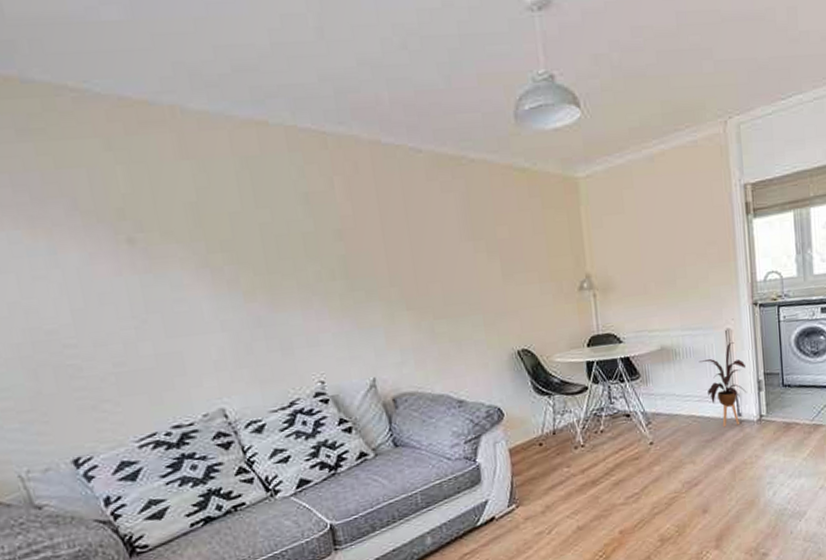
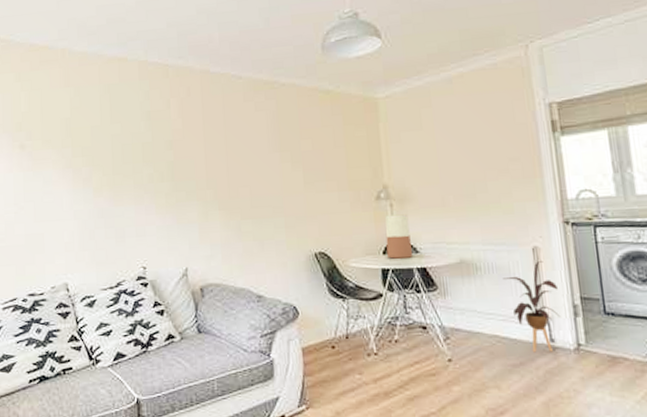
vase: none [589,304,617,351] -> present [385,214,413,259]

